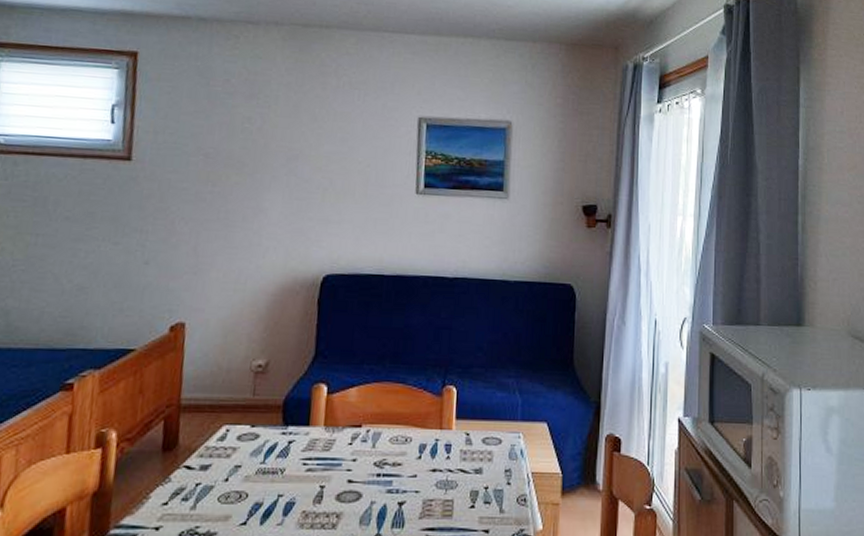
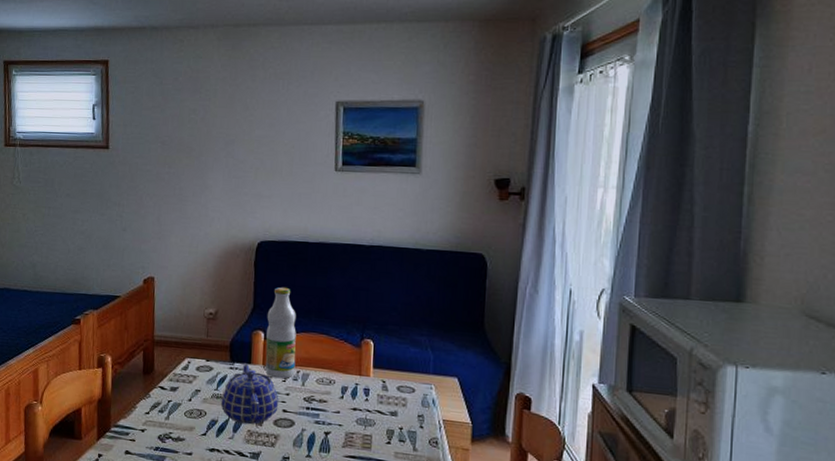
teapot: none [268,425,344,504] -> present [220,363,279,425]
bottle: none [327,328,368,442] -> present [265,287,297,379]

